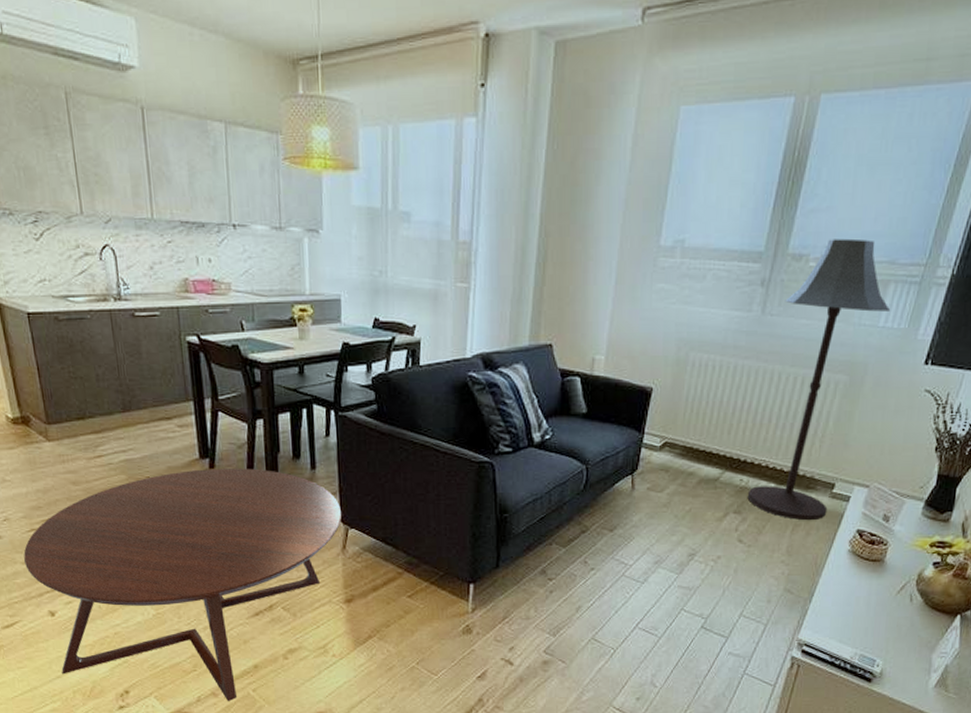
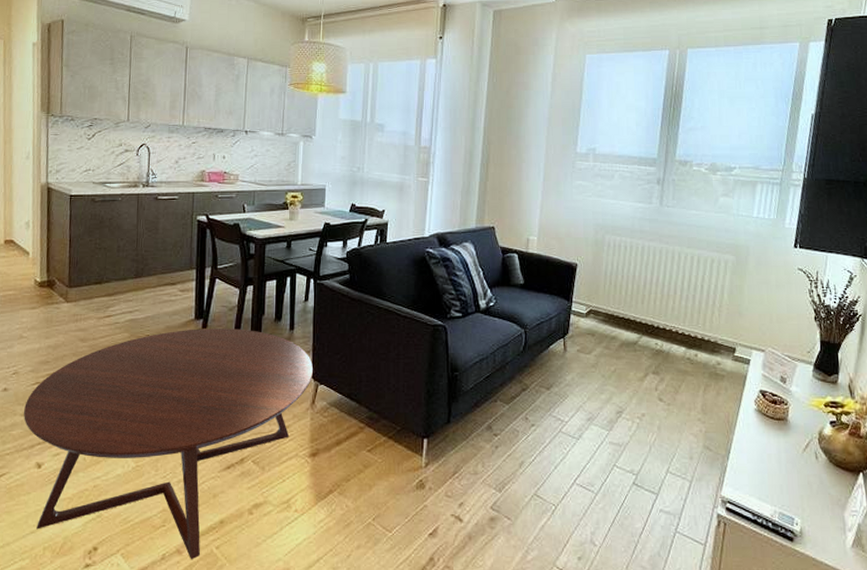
floor lamp: present [747,238,891,521] -> none [663,150,761,382]

